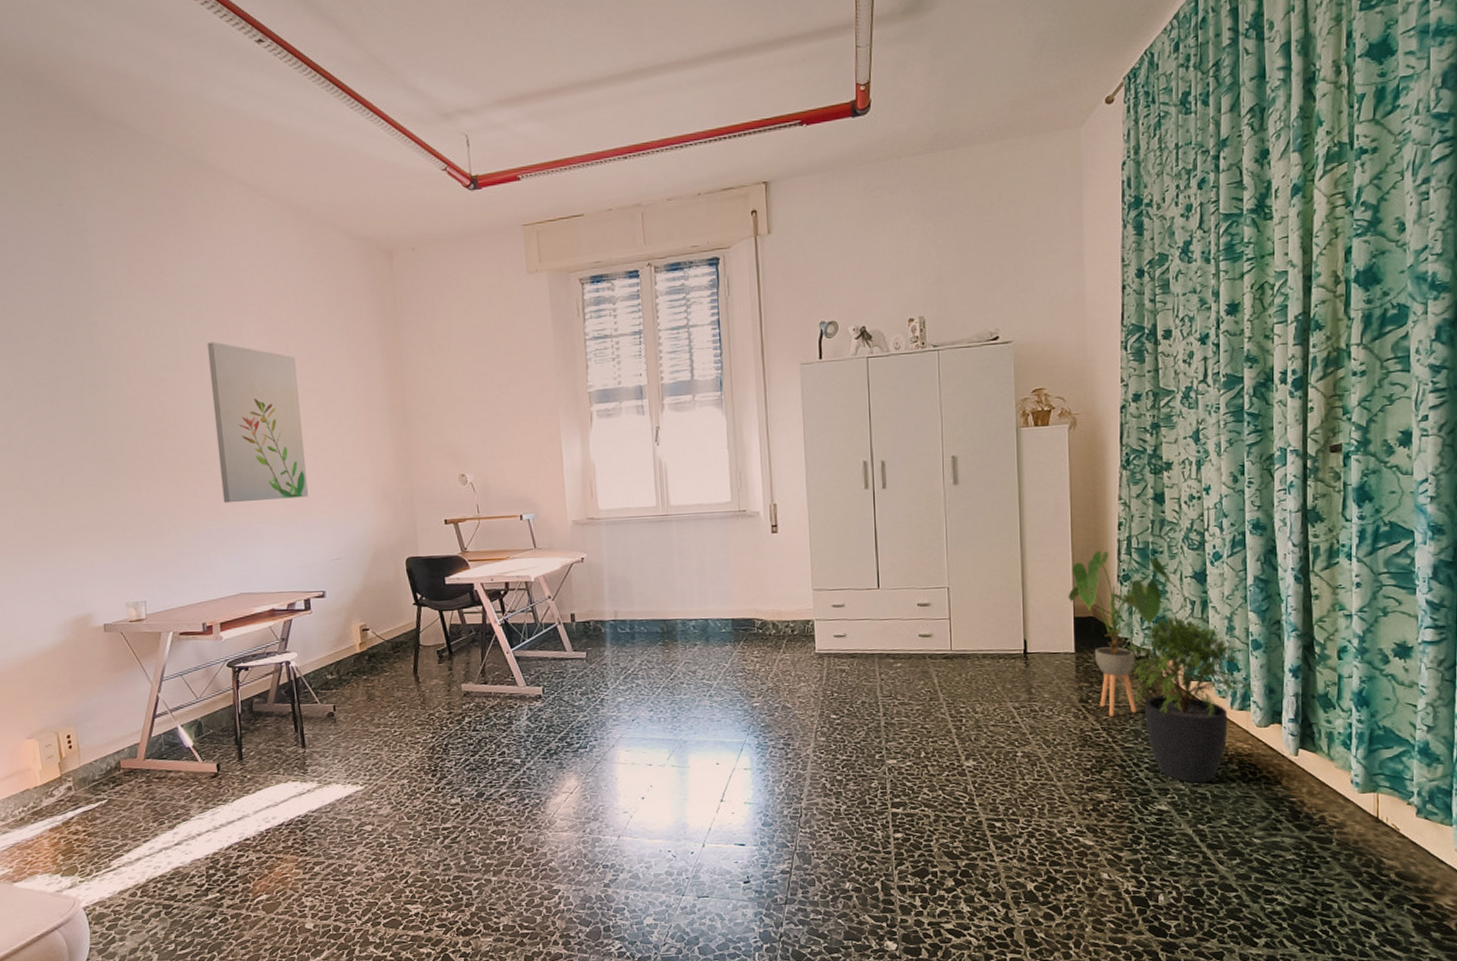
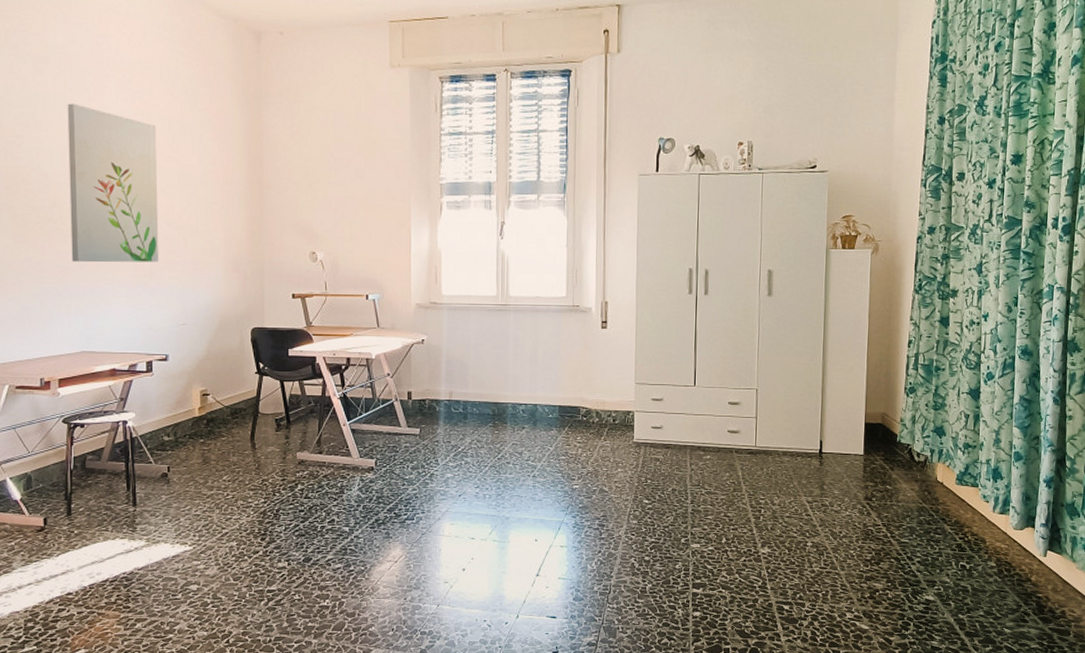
house plant: present [1068,550,1187,716] -> none [861,364,963,514]
potted plant: present [1126,615,1260,783] -> none [908,426,1018,577]

